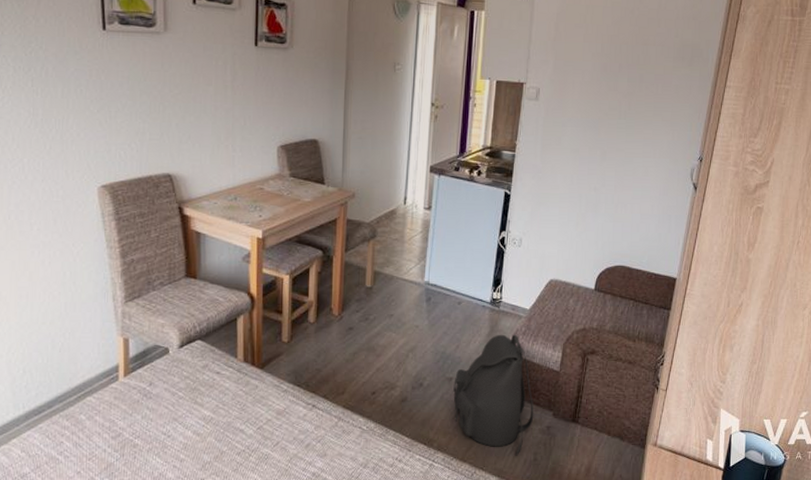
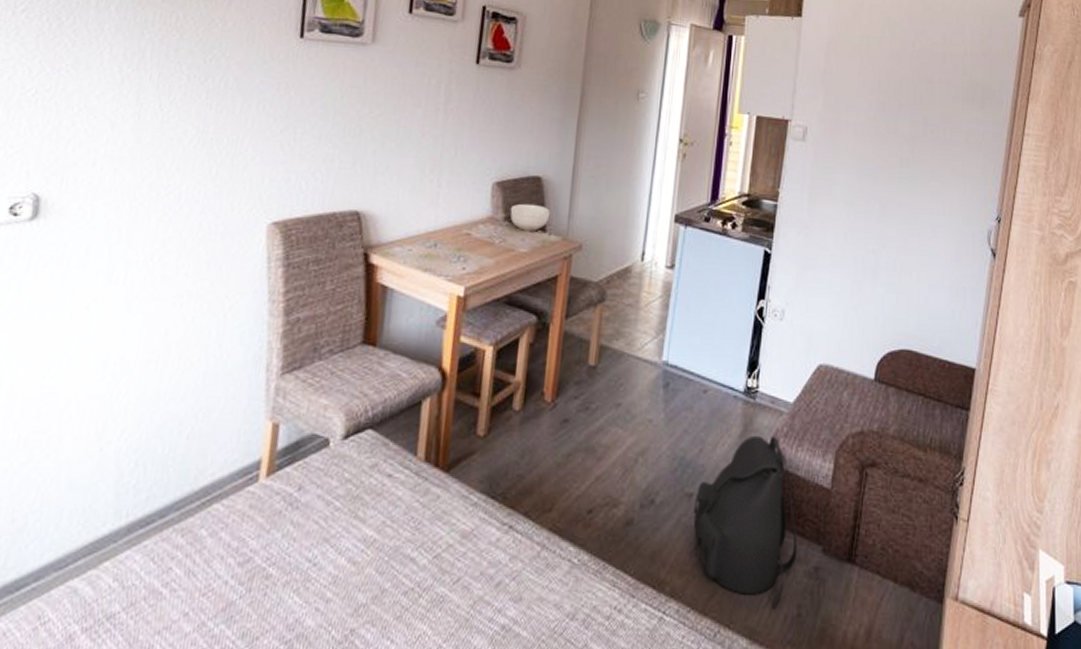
bowl: none [294,162,327,186] -> present [510,203,551,233]

